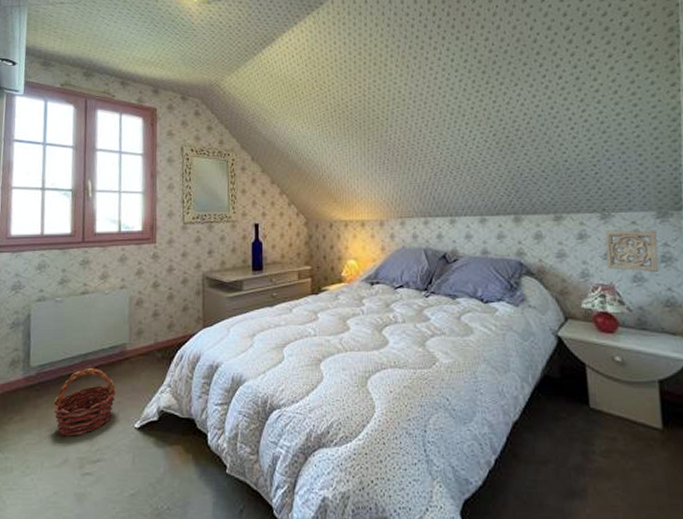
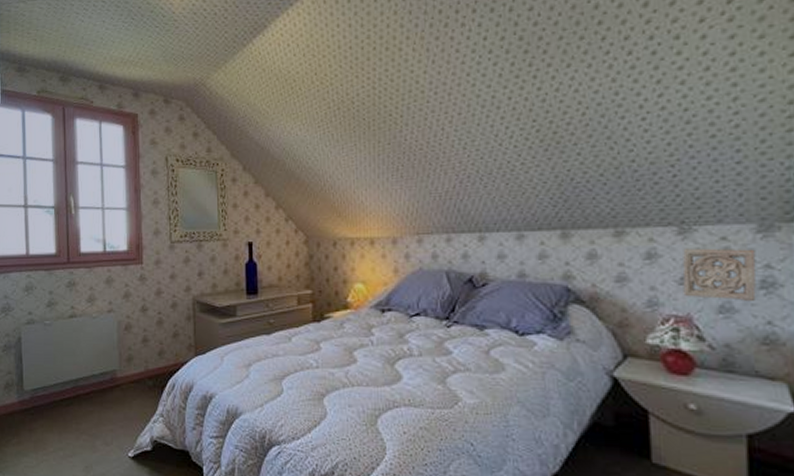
basket: present [54,367,116,437] -> none [48,393,108,462]

